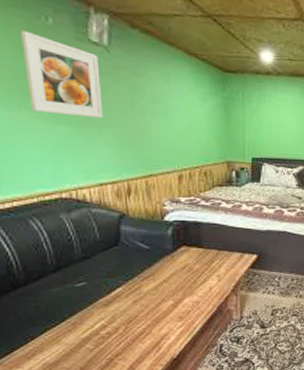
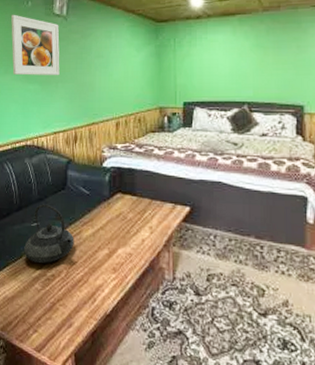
teapot: none [68,262,133,323] -> present [24,204,74,263]

